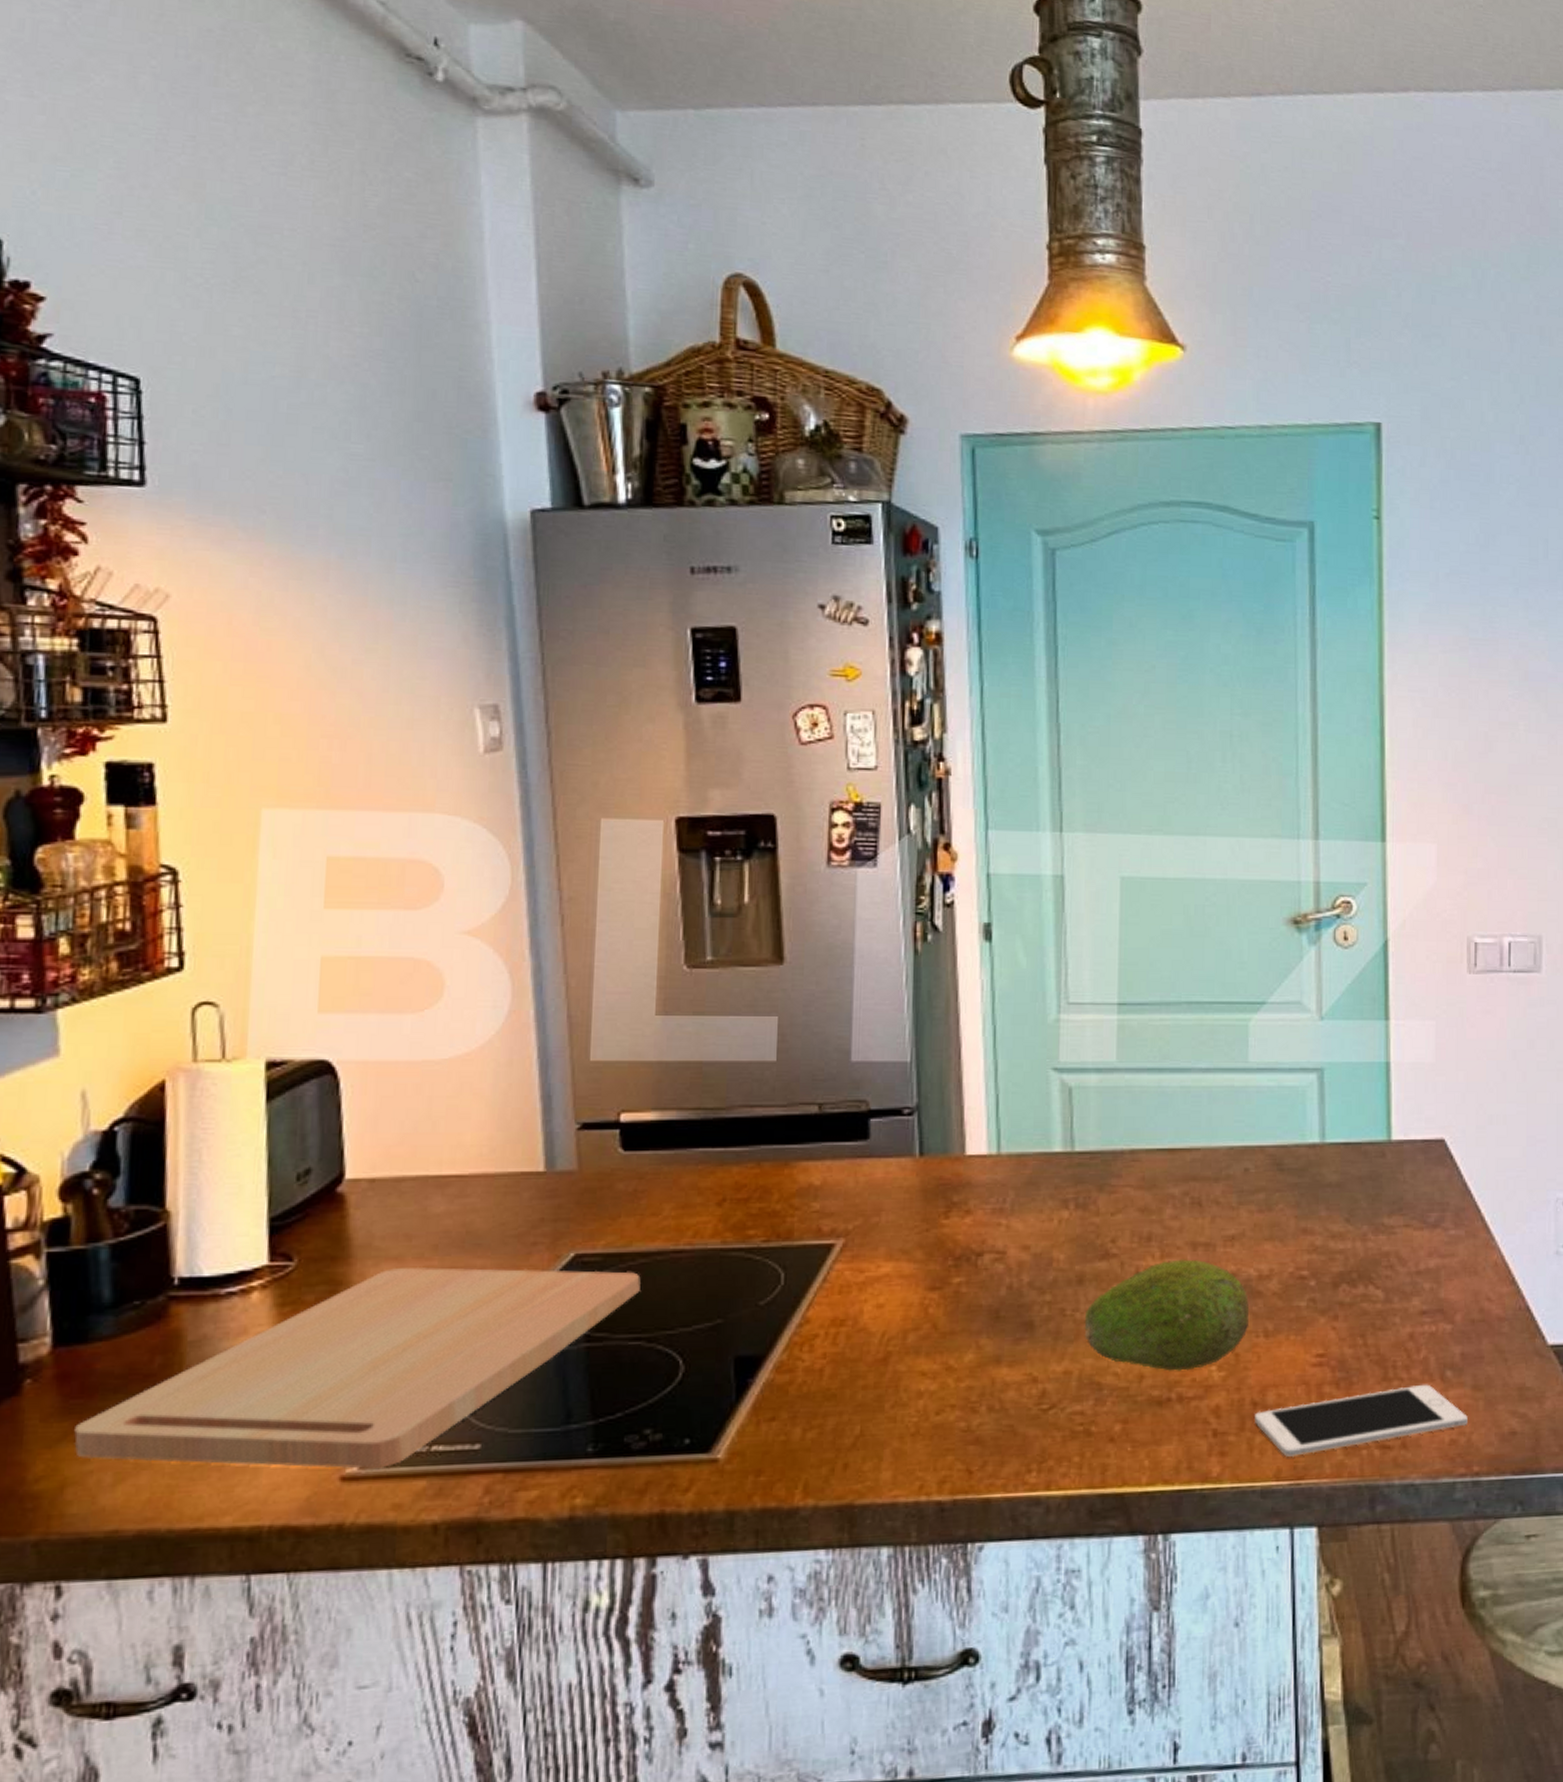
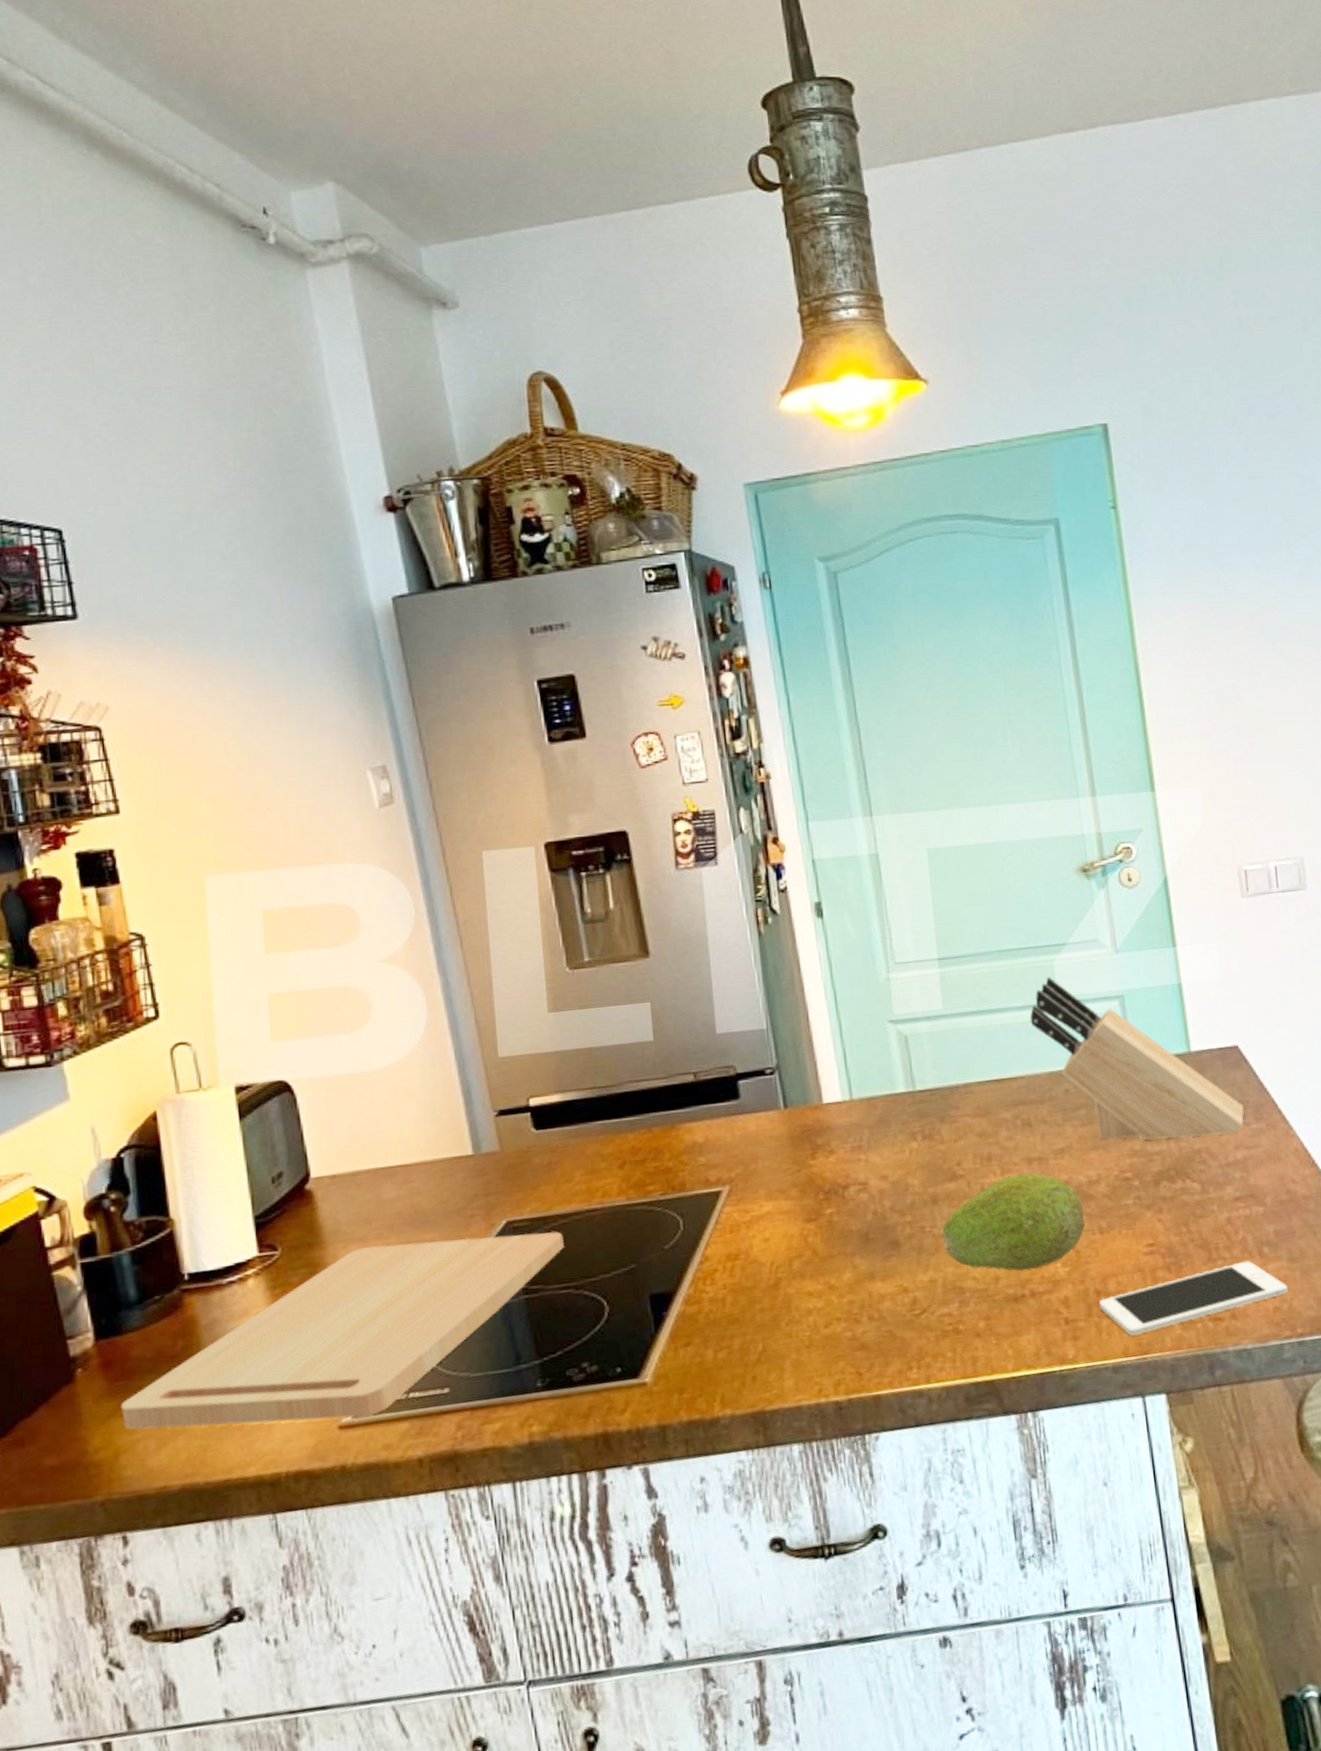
knife block: none [1214,1038,1443,1238] -> present [1030,976,1244,1140]

